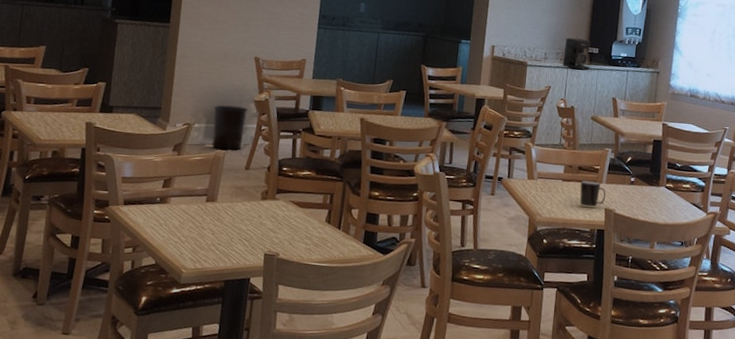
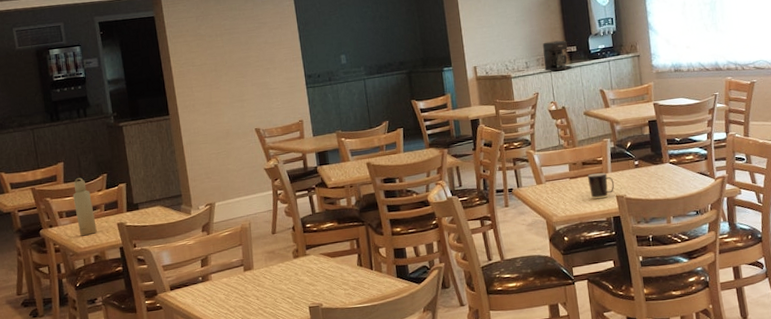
bottle: none [43,66,66,128] -> present [72,178,97,236]
waste bin: present [211,105,249,151] -> none [229,177,264,222]

